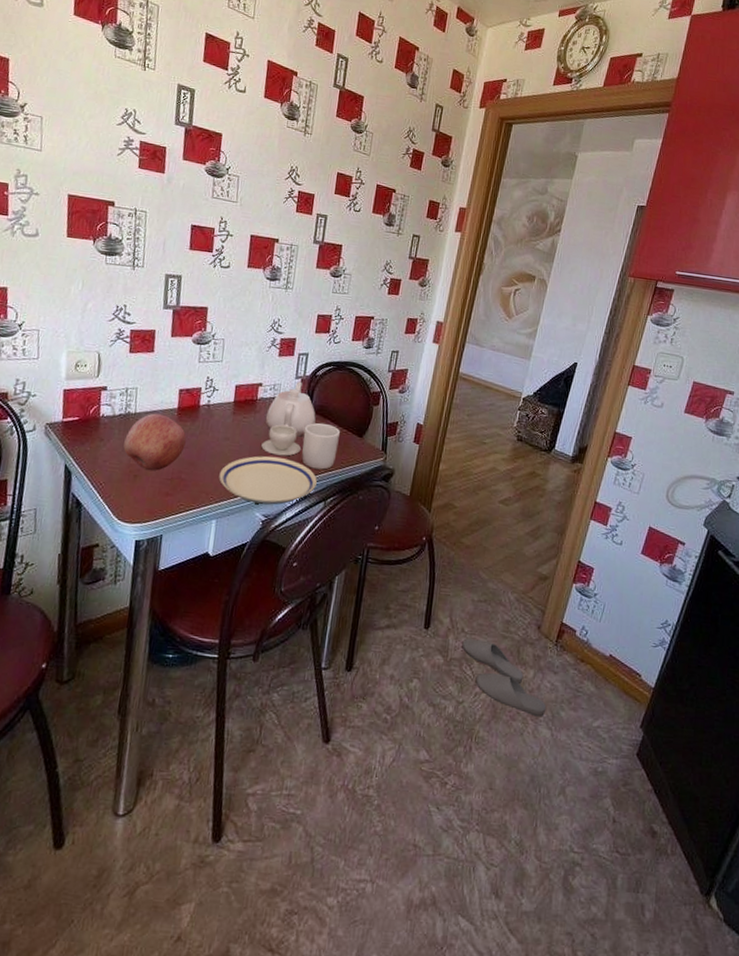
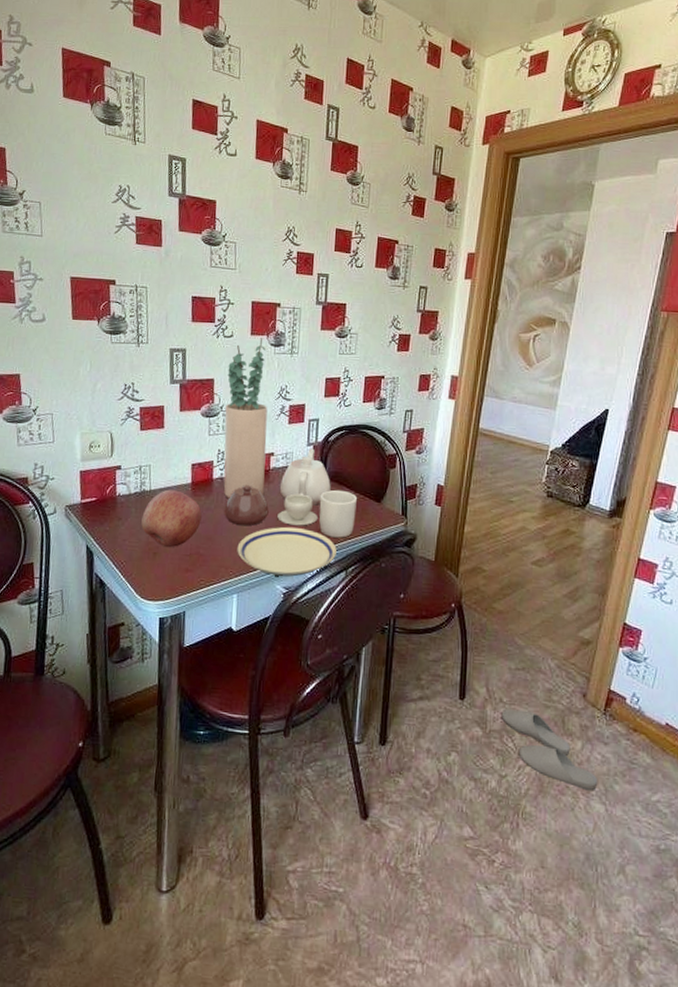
sugar bowl: none [208,413,254,453] -> present [224,485,269,526]
vase: none [209,271,261,426] -> present [223,338,268,499]

